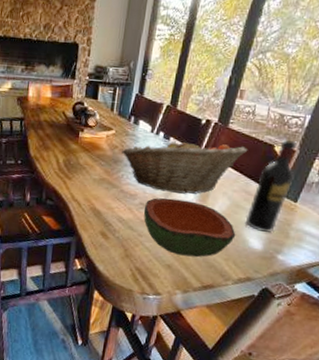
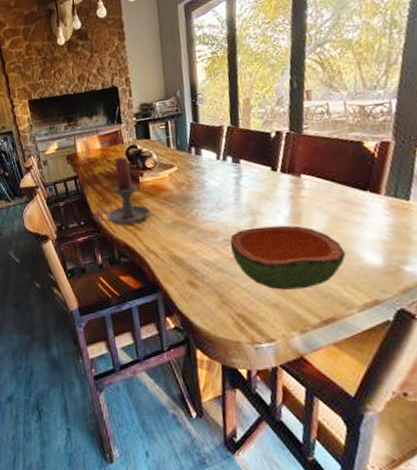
candle holder: none [31,110,83,173] -> present [94,157,151,225]
fruit basket: present [122,138,248,194] -> none [190,151,333,221]
wine bottle: present [245,139,297,233] -> none [352,130,398,243]

